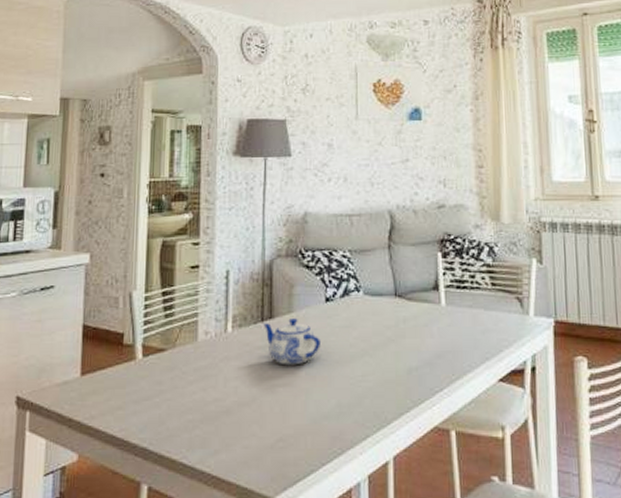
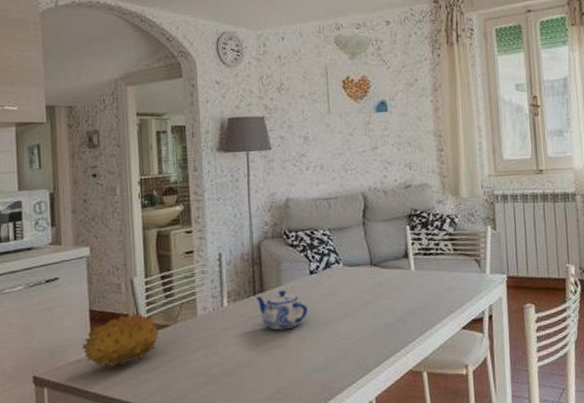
fruit: none [70,331,155,394] -> present [81,312,159,368]

